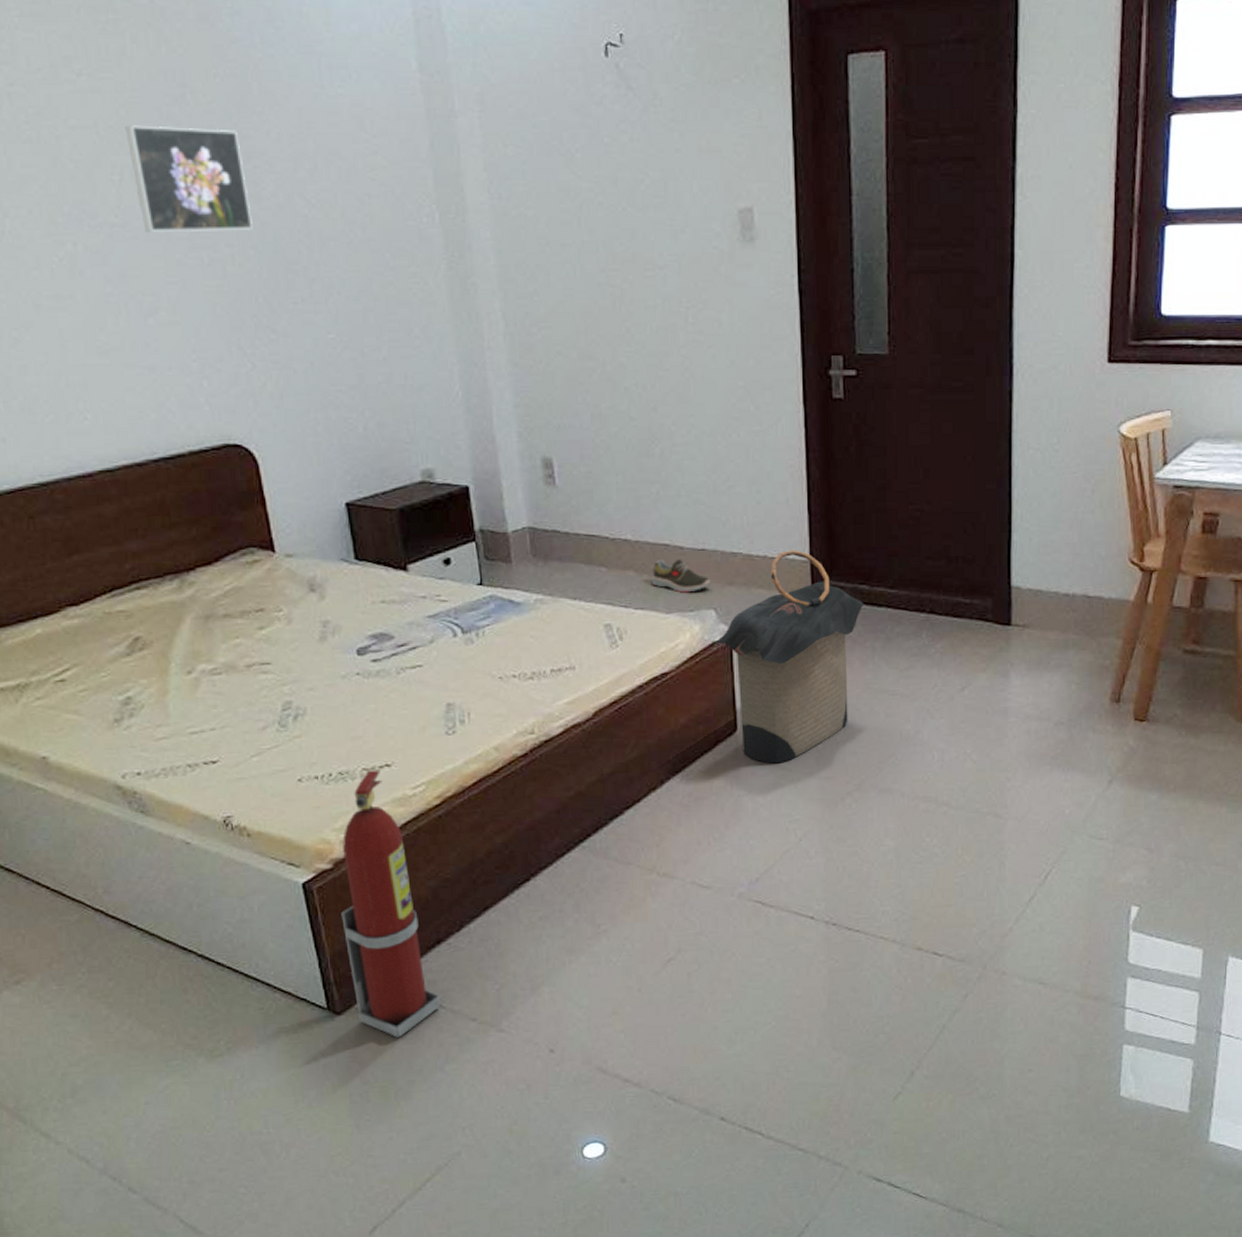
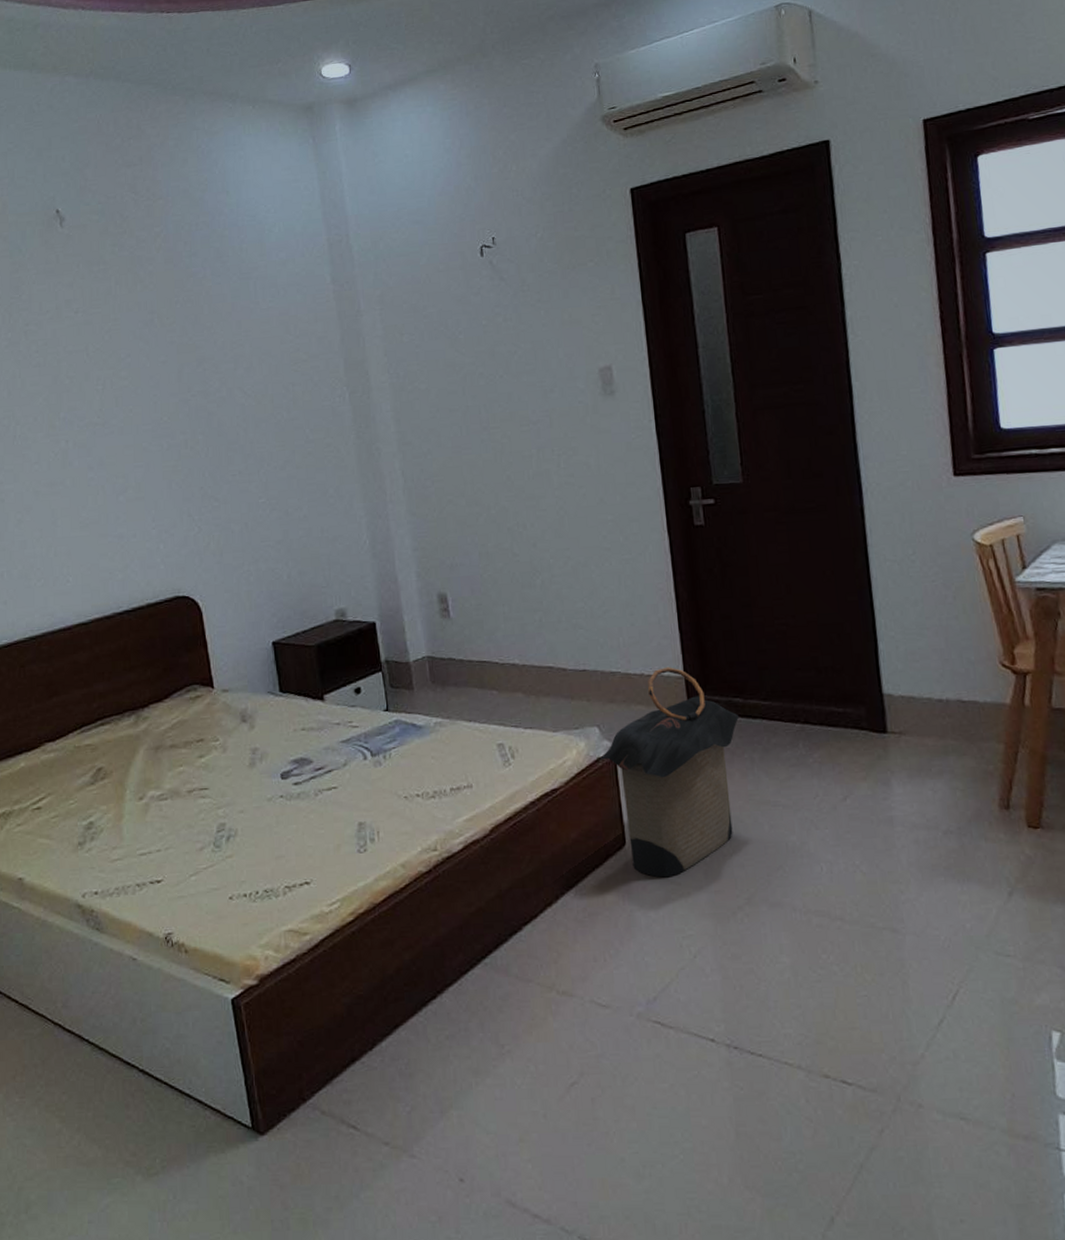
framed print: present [125,125,253,233] -> none [108,342,202,428]
fire extinguisher: present [341,769,440,1038] -> none [265,887,355,1161]
shoe: present [652,559,711,593] -> none [538,680,593,712]

